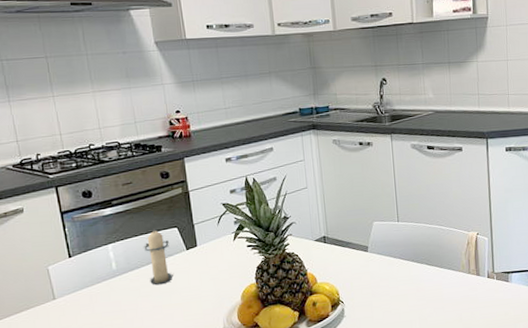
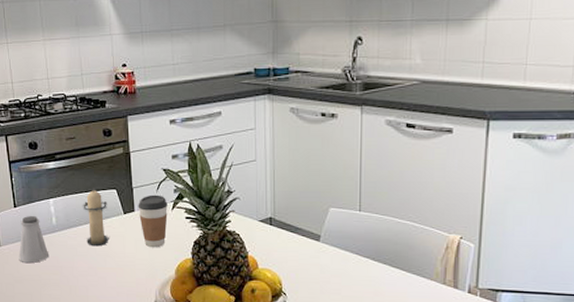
saltshaker: none [76,263,111,312] -> present [18,216,49,263]
coffee cup: none [200,228,230,279] -> present [138,194,168,248]

